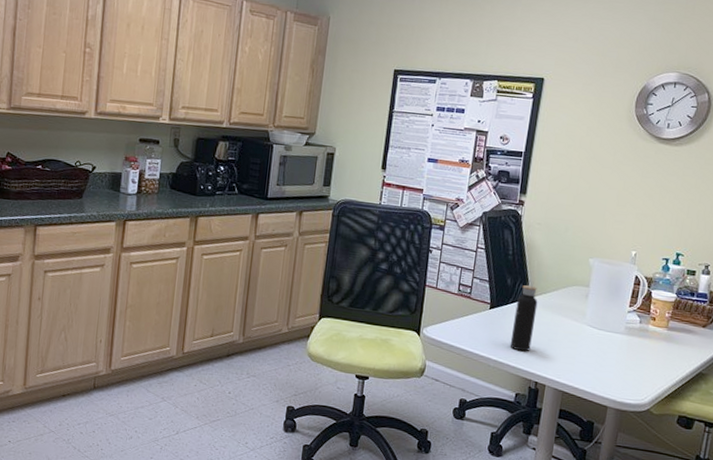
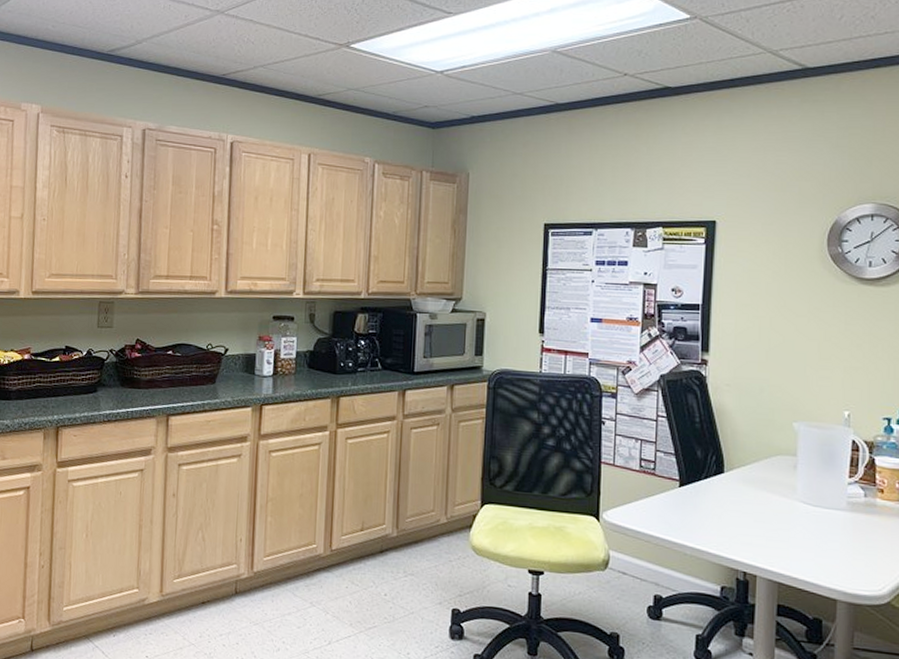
water bottle: present [510,280,538,352] -> none [708,450,736,536]

